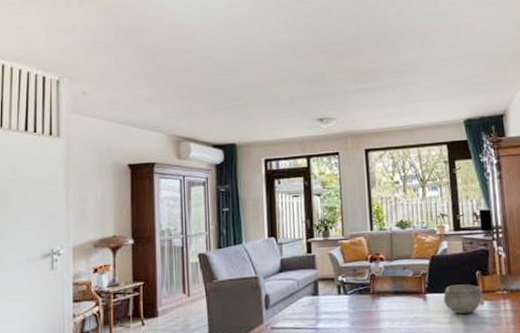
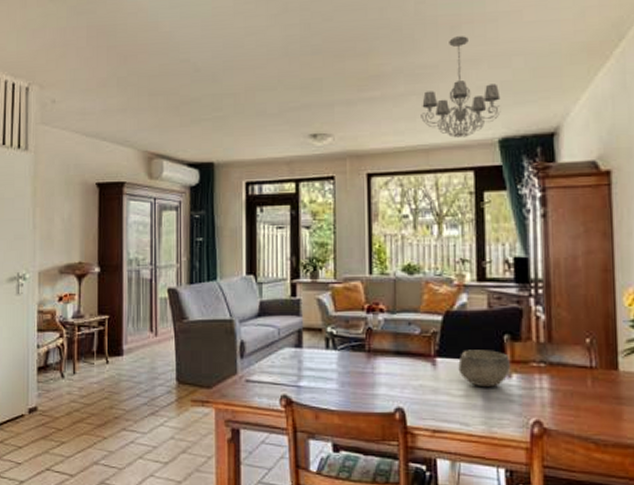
chandelier: none [404,41,464,119] -> present [421,36,501,138]

